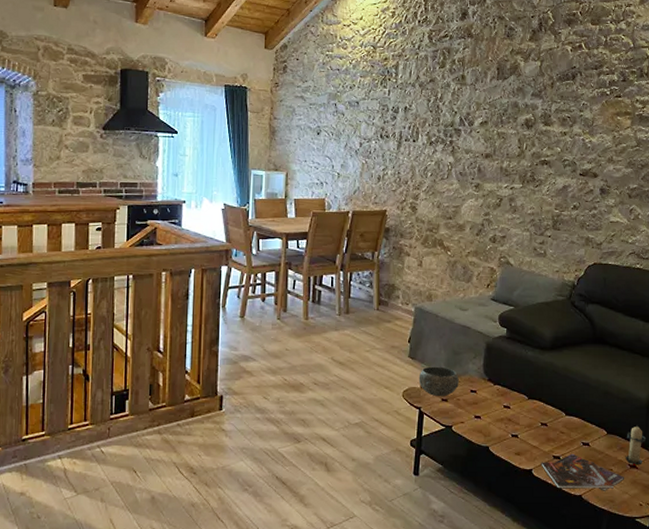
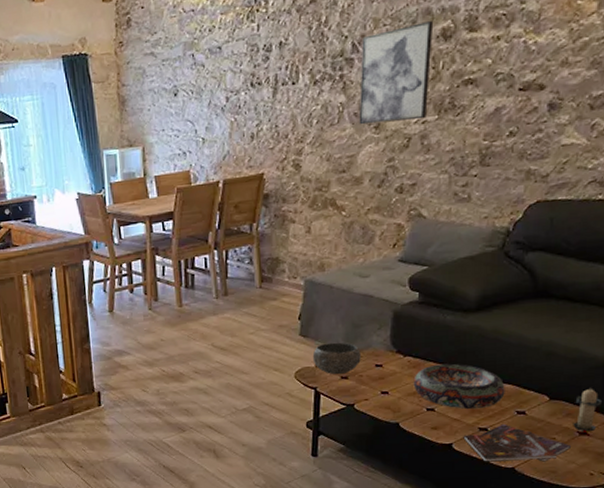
wall art: none [463,112,520,186] -> present [358,21,434,125]
decorative bowl: none [501,394,573,438] -> present [413,363,505,410]

